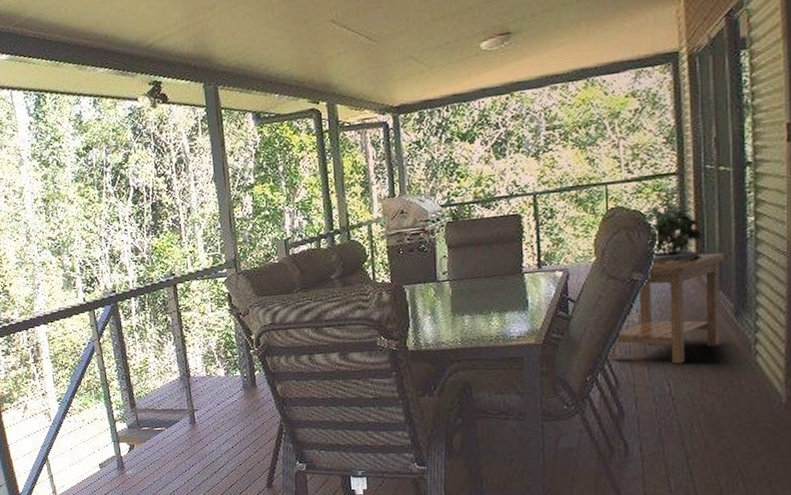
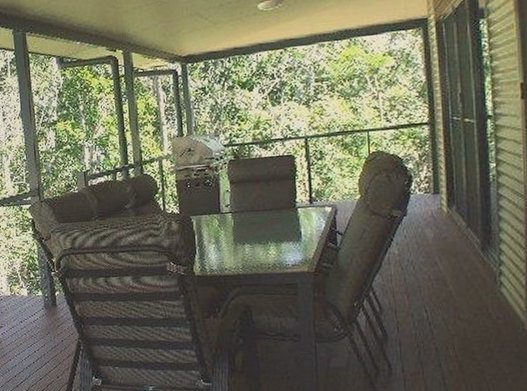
side table: present [609,253,724,364] -> none [373,194,471,292]
potted plant: present [647,199,703,264] -> none [404,146,452,203]

